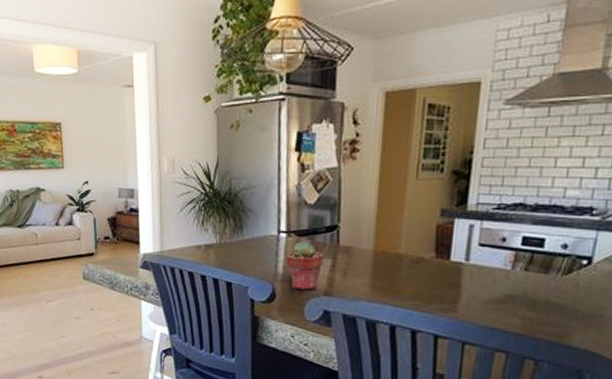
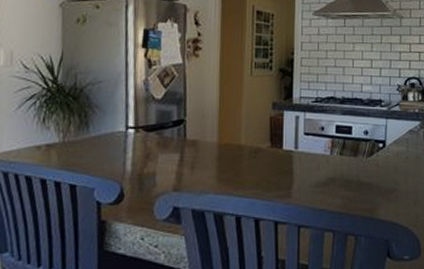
potted succulent: present [285,241,324,290] -> none [134,136,172,187]

